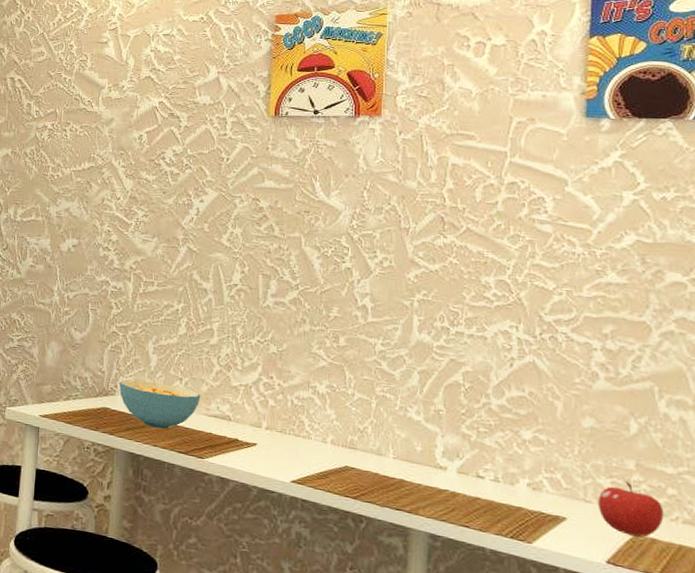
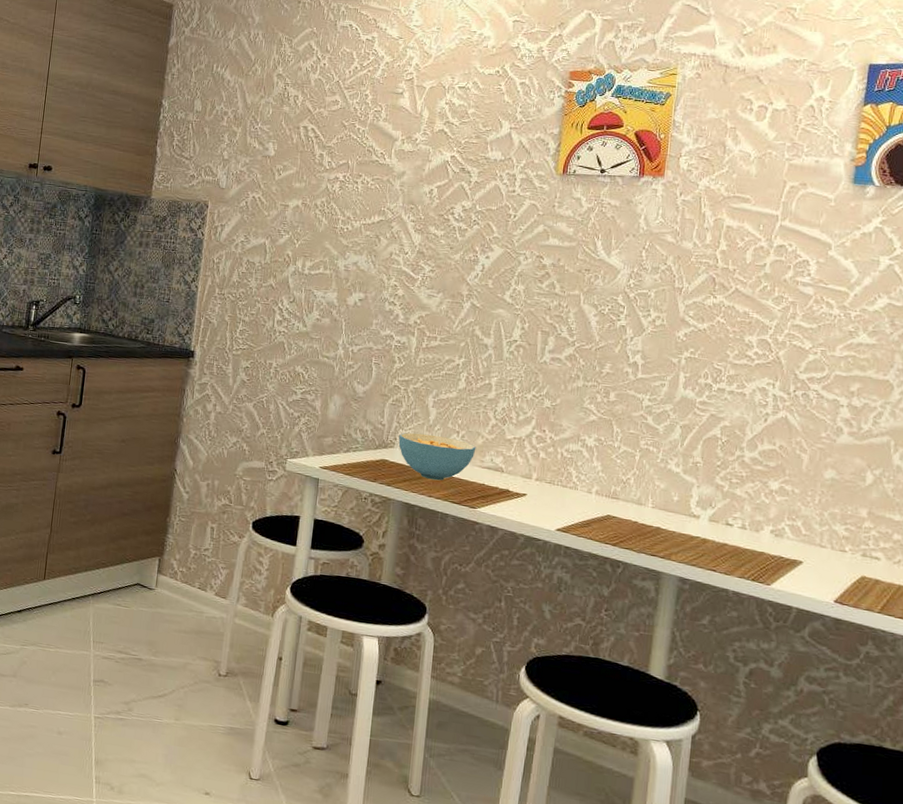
fruit: present [597,481,664,538] -> none [831,528,889,579]

